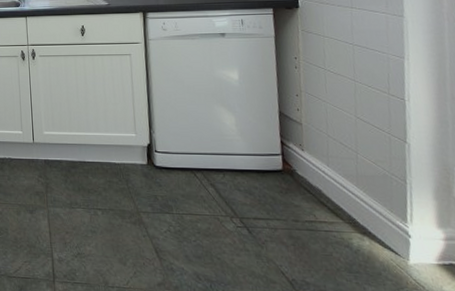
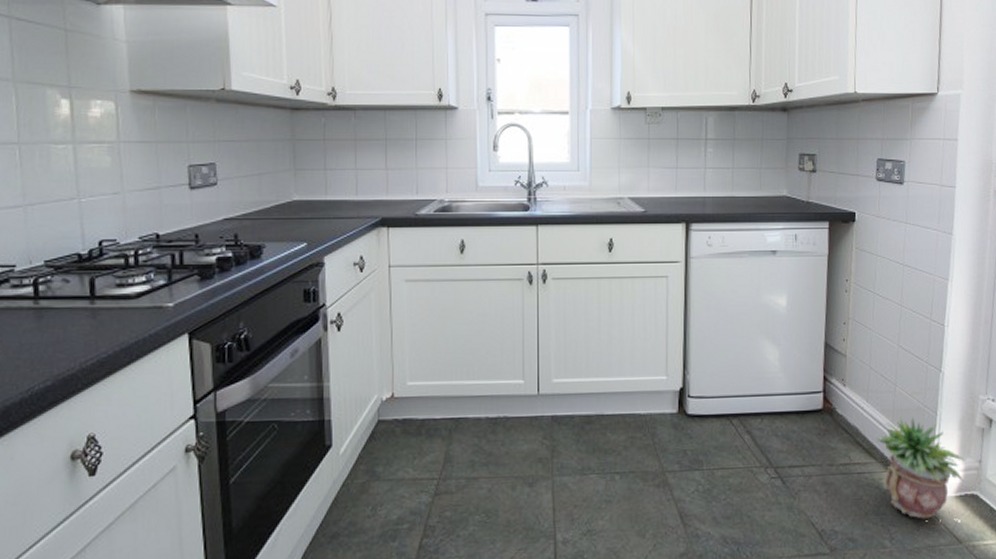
potted plant: none [341,182,447,283] -> present [876,416,967,519]

